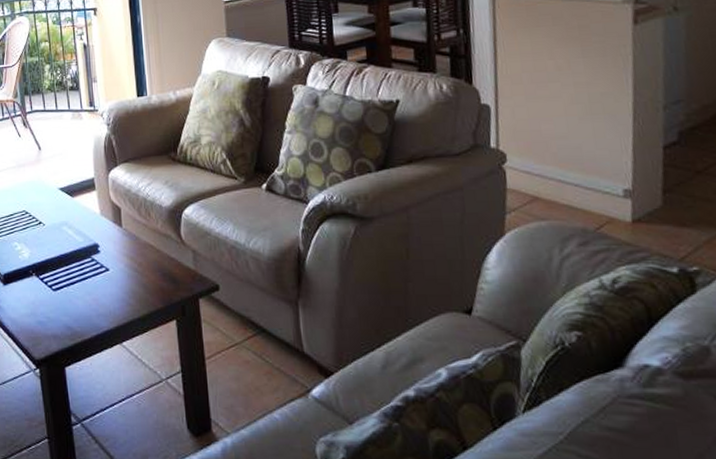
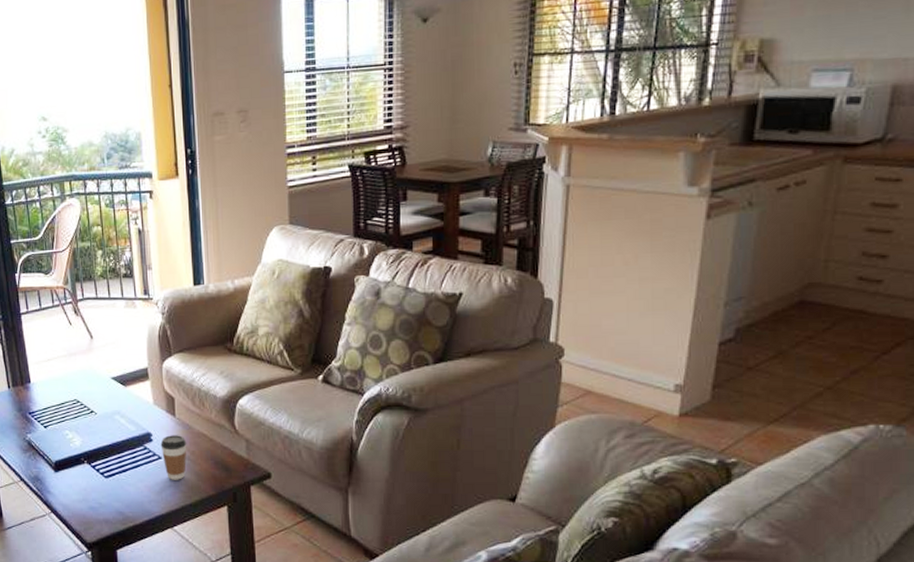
coffee cup: none [108,246,135,293] -> present [160,435,187,480]

